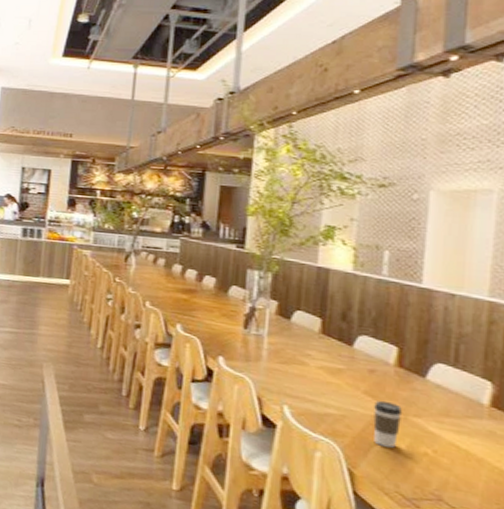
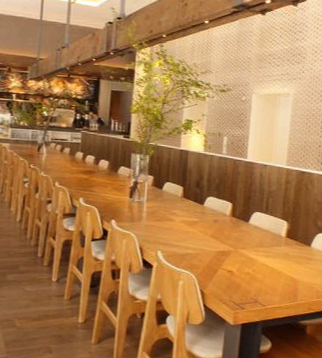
coffee cup: present [373,400,403,448] -> none [216,240,235,272]

